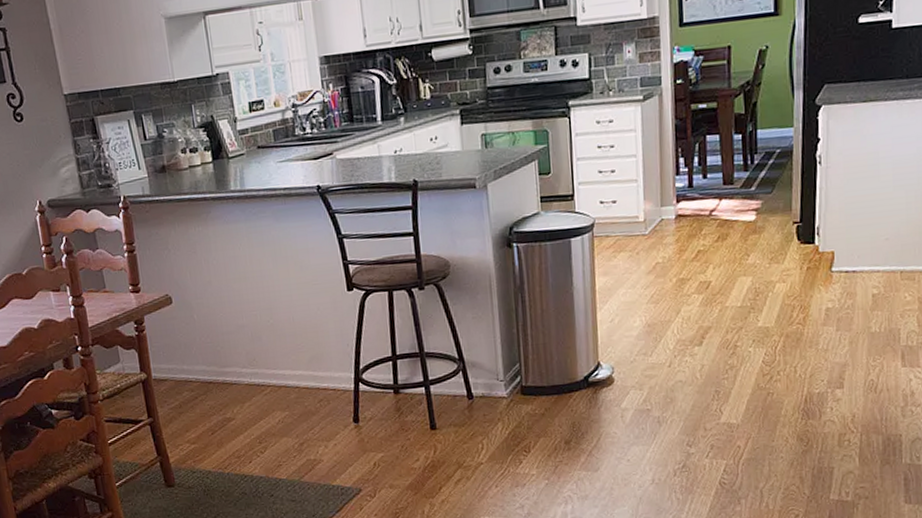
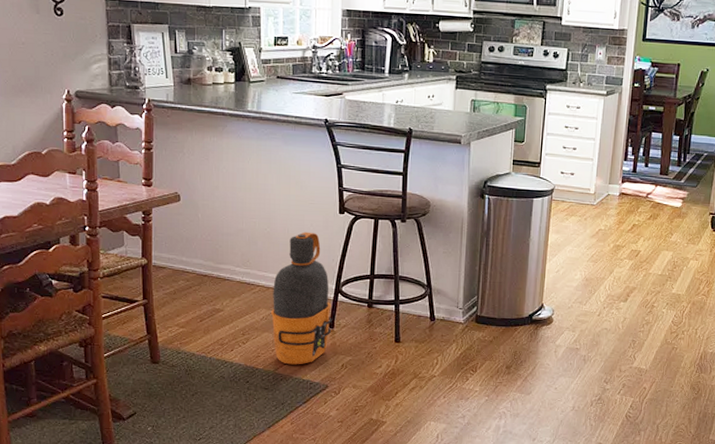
water bottle: none [285,317,356,471] -> present [270,231,332,365]

